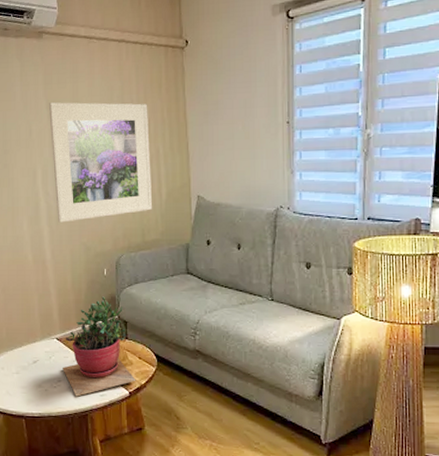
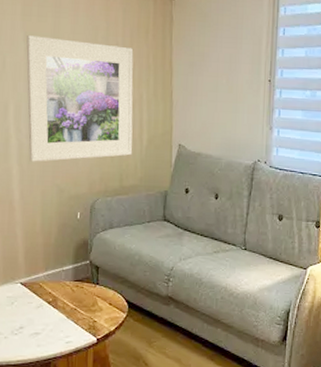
succulent plant: present [63,296,136,397] -> none [26,240,105,344]

